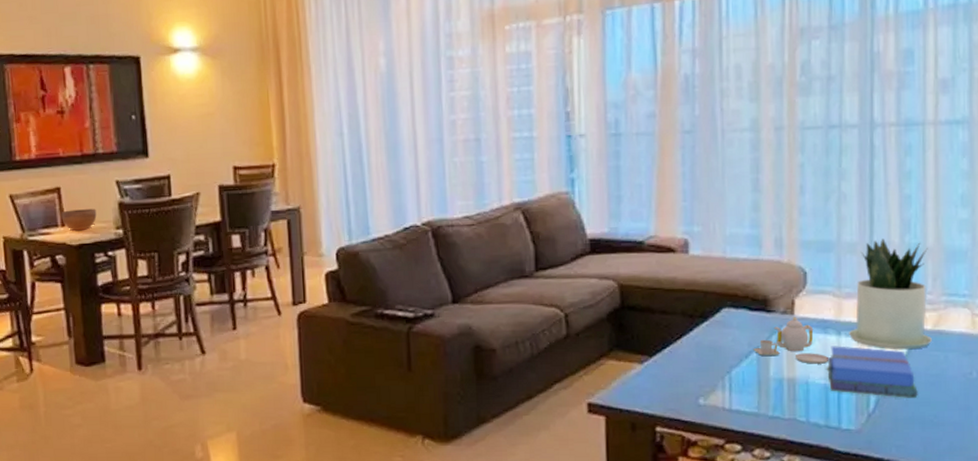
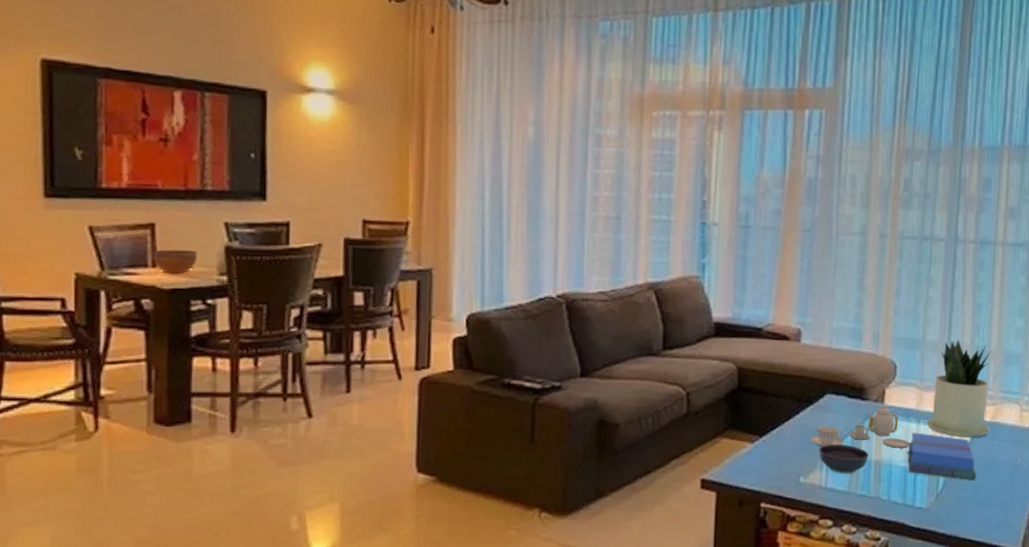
teacup: none [707,343,749,366] -> present [810,426,845,447]
bowl: none [719,361,779,394] -> present [819,443,868,474]

